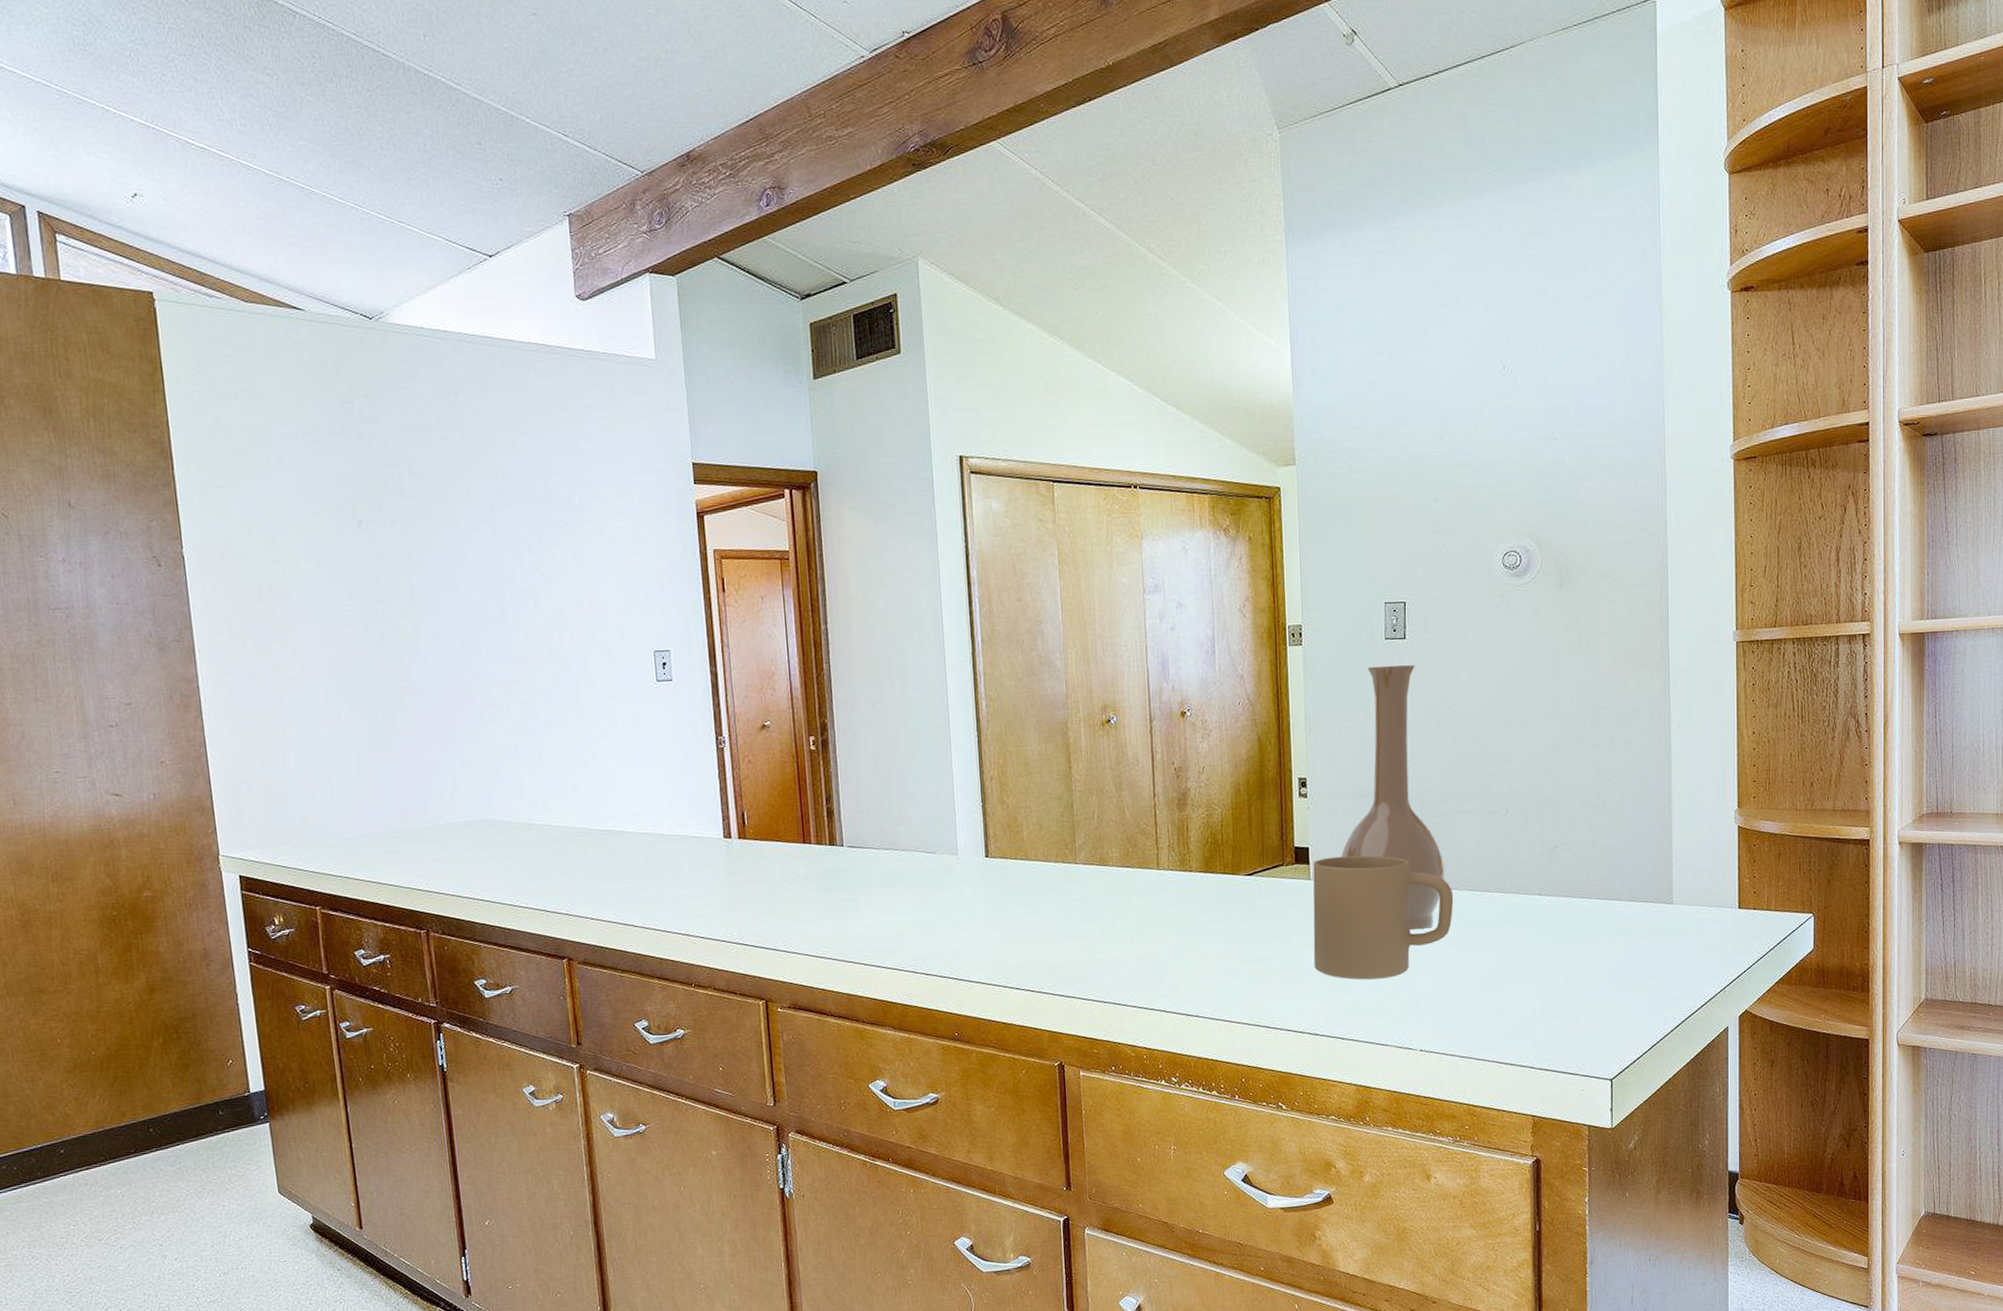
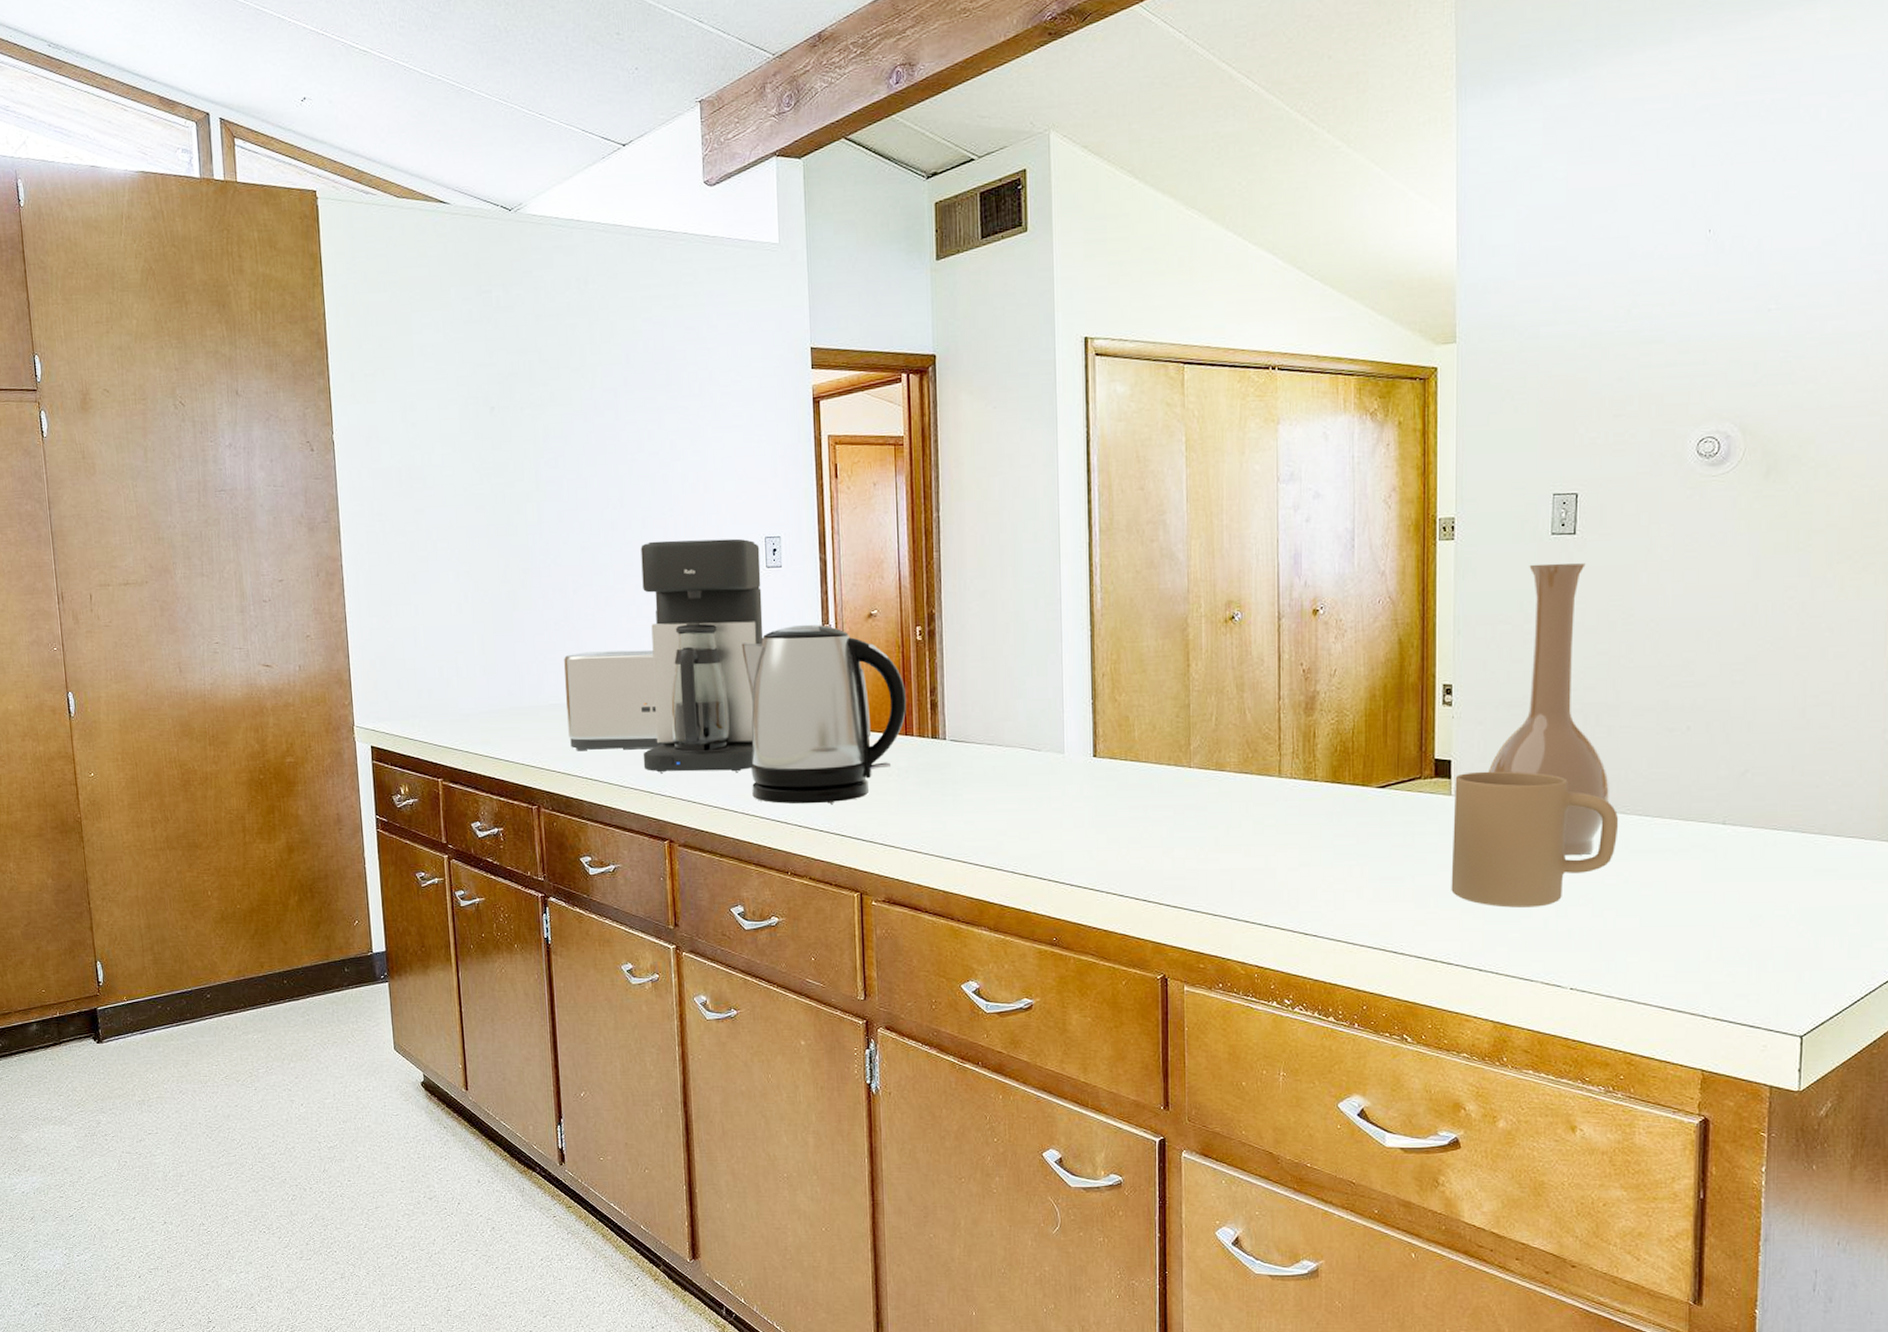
toaster: none [448,766,557,871] -> present [564,649,663,750]
coffee maker: none [525,653,657,891] -> present [640,538,764,773]
kettle: none [634,737,804,916] -> present [741,624,907,804]

